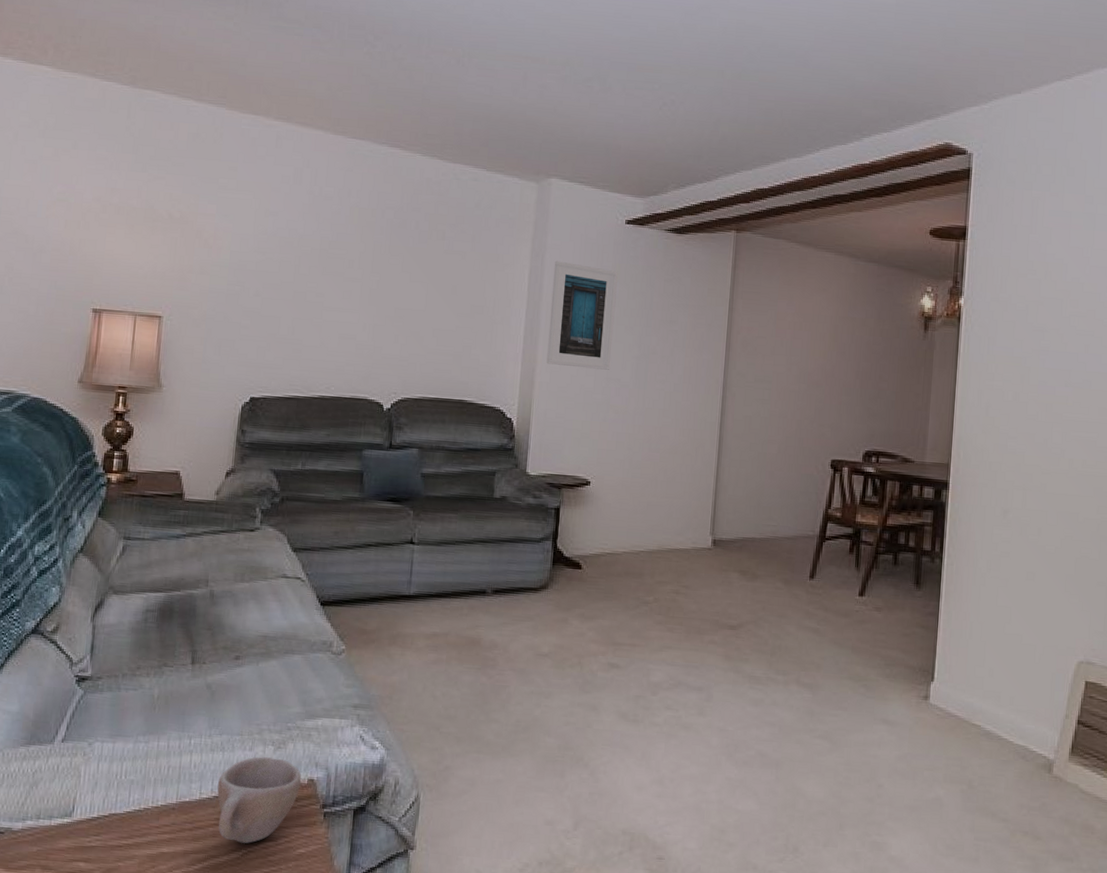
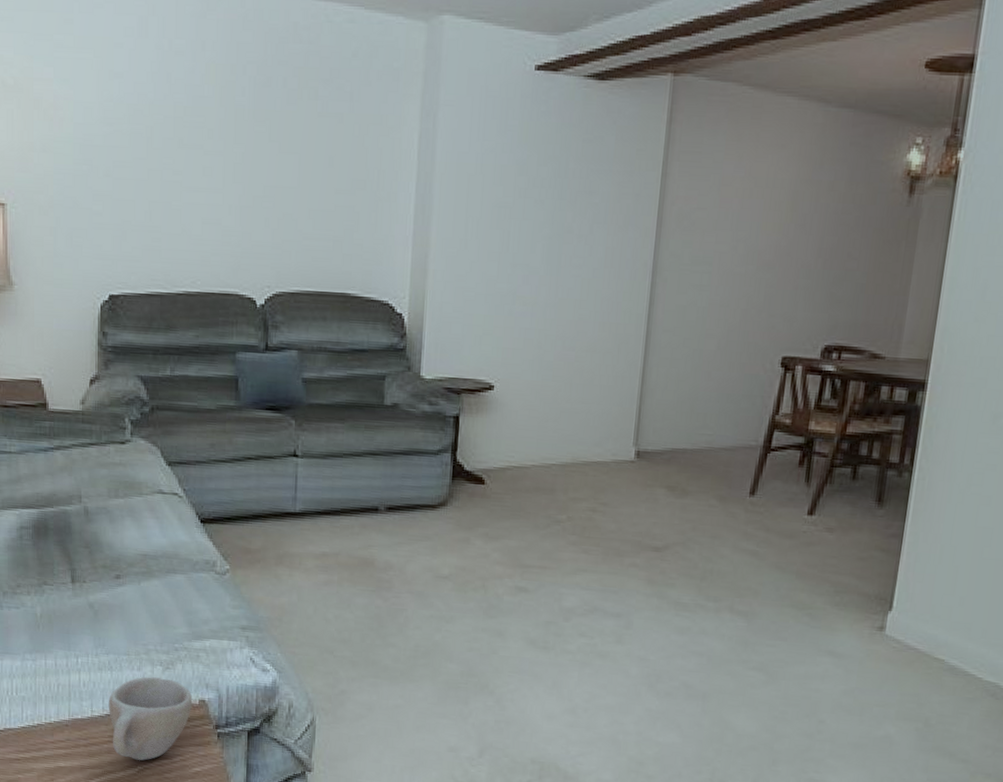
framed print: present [546,260,618,370] -> none [441,120,526,254]

